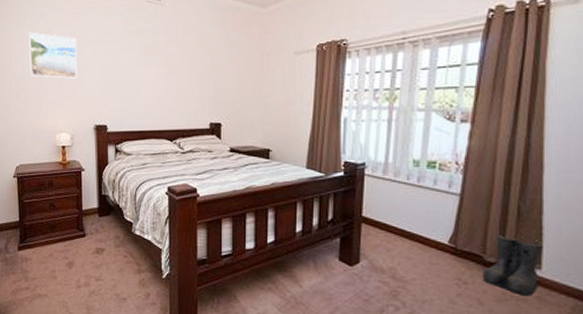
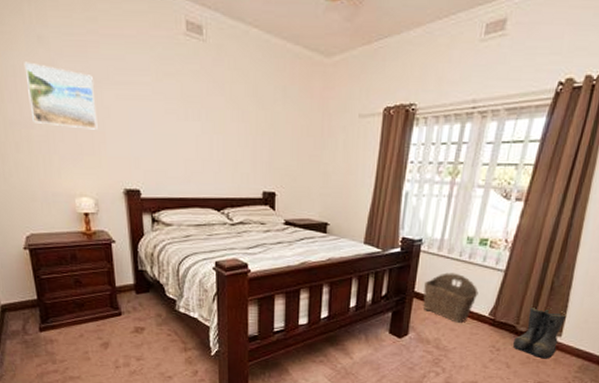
wicker basket: none [372,196,433,251] -> present [423,272,479,323]

